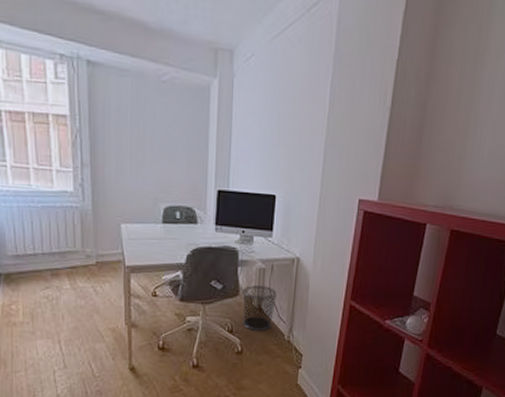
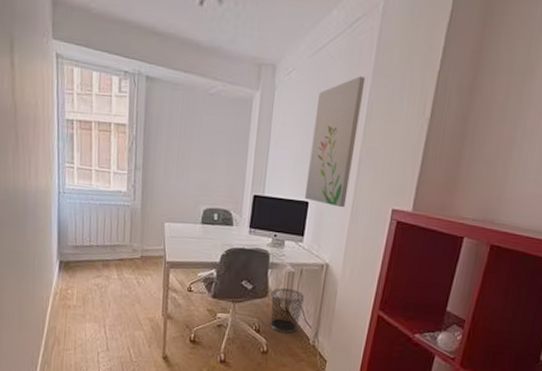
wall art: none [272,63,327,200] -> present [305,76,366,208]

